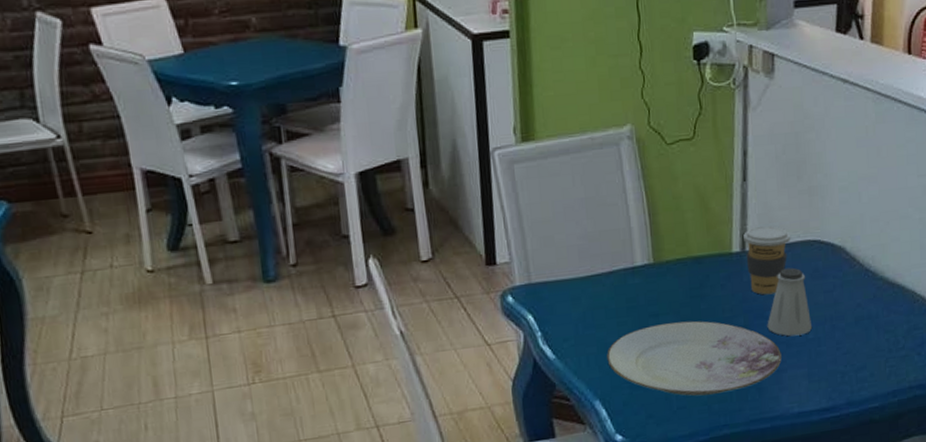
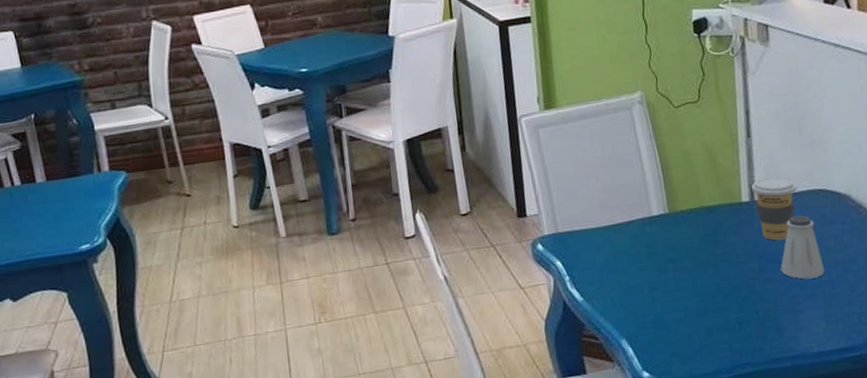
plate: present [607,320,782,397] -> none [630,265,798,336]

